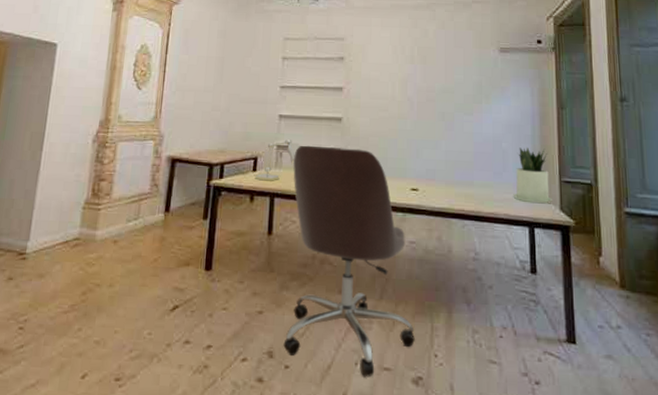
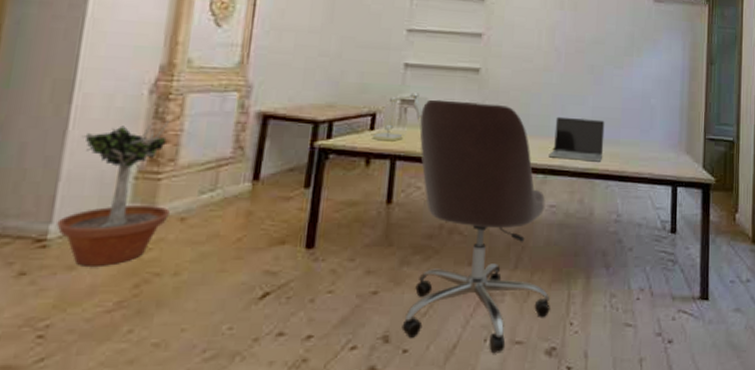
potted tree: none [32,161,107,276] -> present [56,118,171,266]
laptop: none [406,160,458,202] -> present [548,116,605,162]
planter: present [513,147,553,204] -> none [658,104,697,162]

